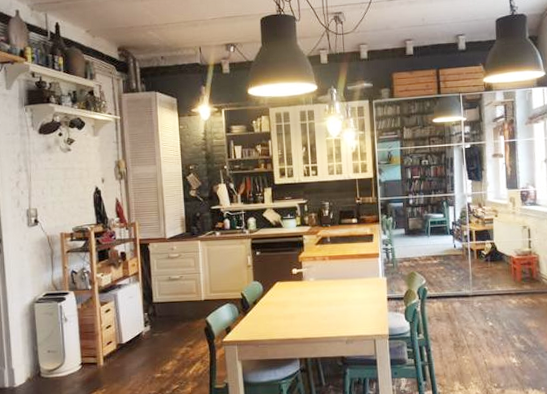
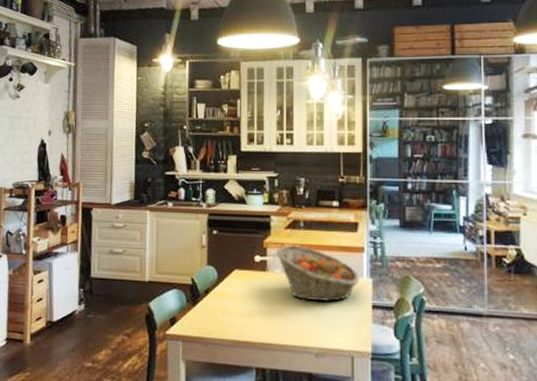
fruit basket: none [310,257,377,301] -> present [276,245,360,303]

